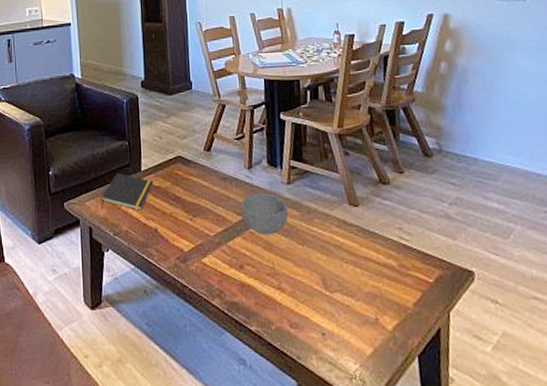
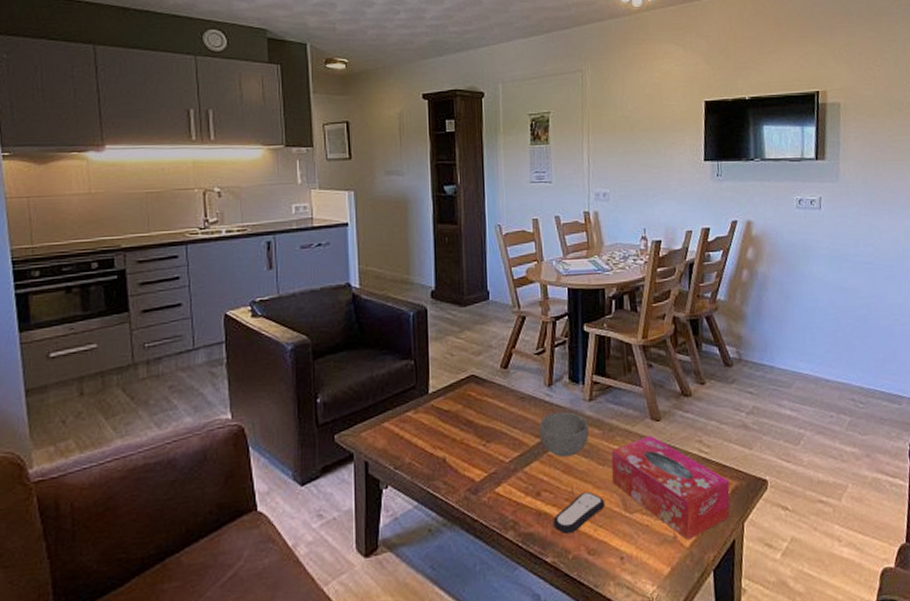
notepad: present [101,173,154,211] -> none [380,397,443,440]
remote control: none [256,268,306,307] -> present [553,491,606,535]
tissue box: none [310,220,434,323] -> present [611,435,730,540]

